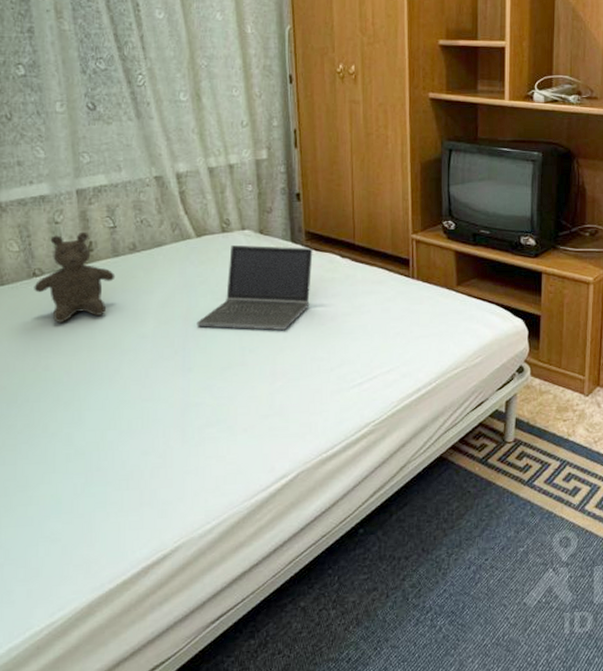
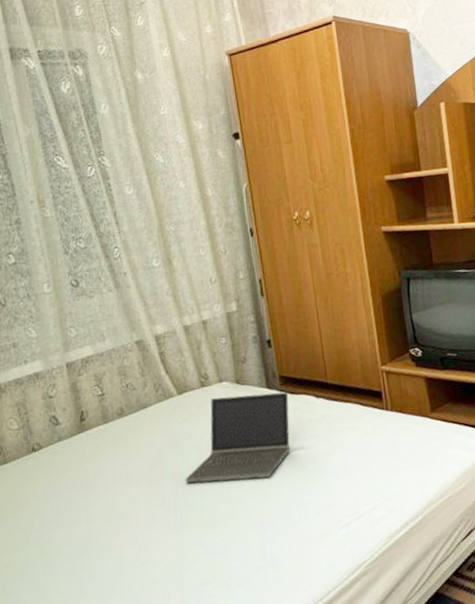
teddy bear: present [34,231,116,322] -> none [33,402,107,494]

